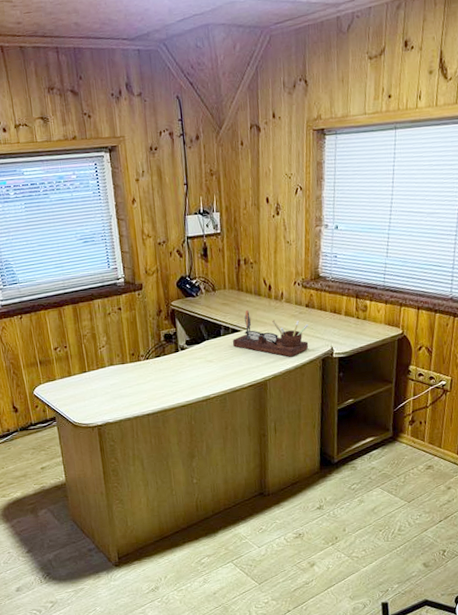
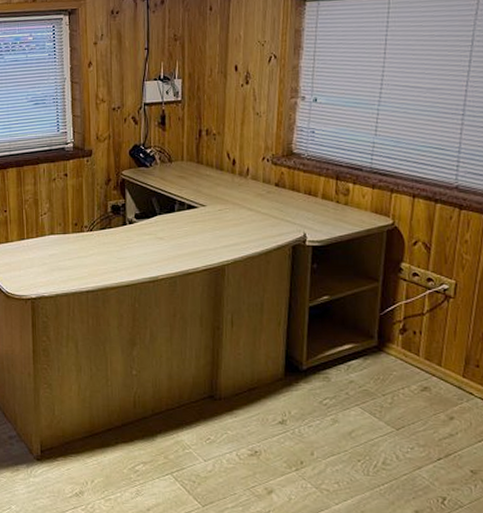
desk organizer: present [232,310,309,357] -> none [187,185,277,241]

